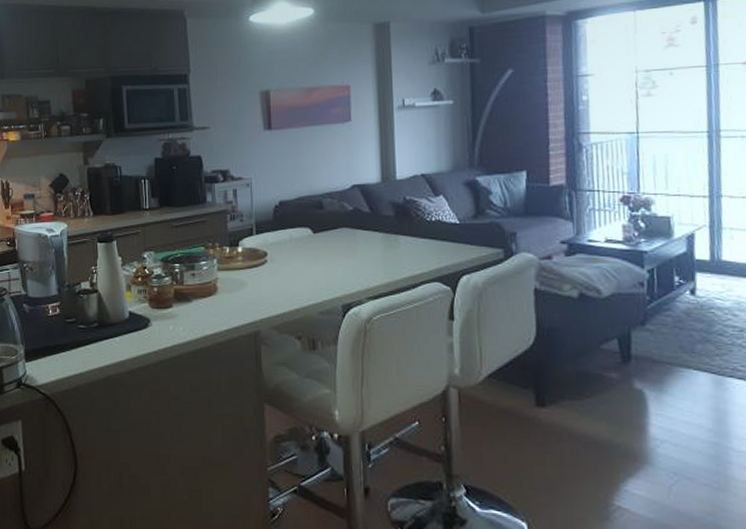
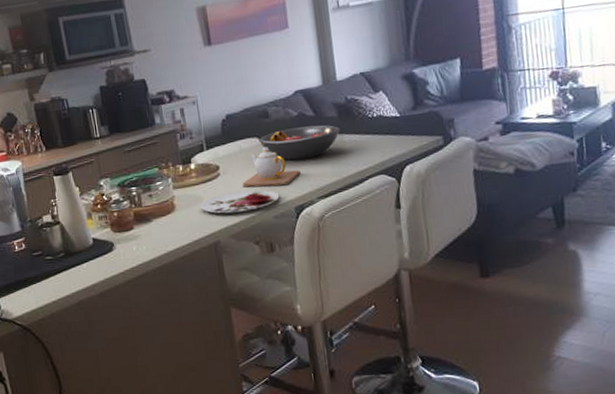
plate: none [243,281,327,303] -> present [200,189,280,214]
teapot: none [289,239,351,281] -> present [242,147,301,188]
fruit bowl: none [310,222,396,256] -> present [258,125,341,160]

